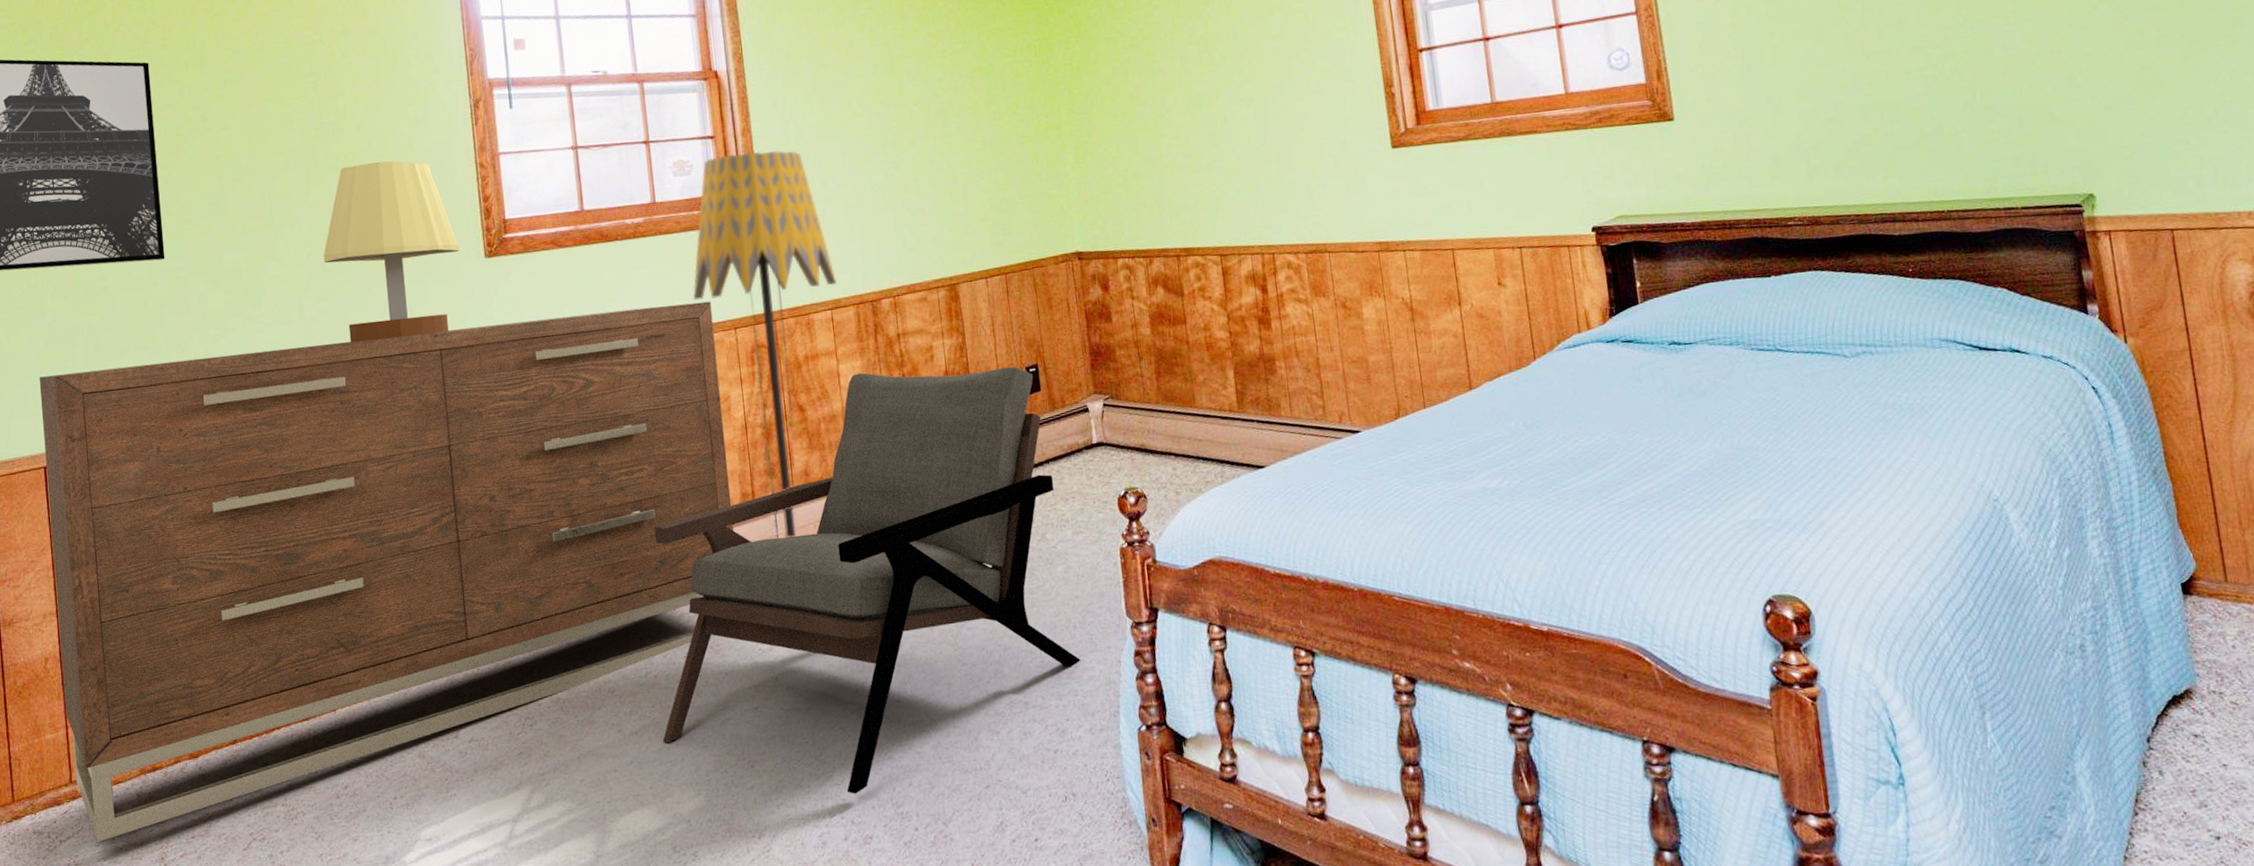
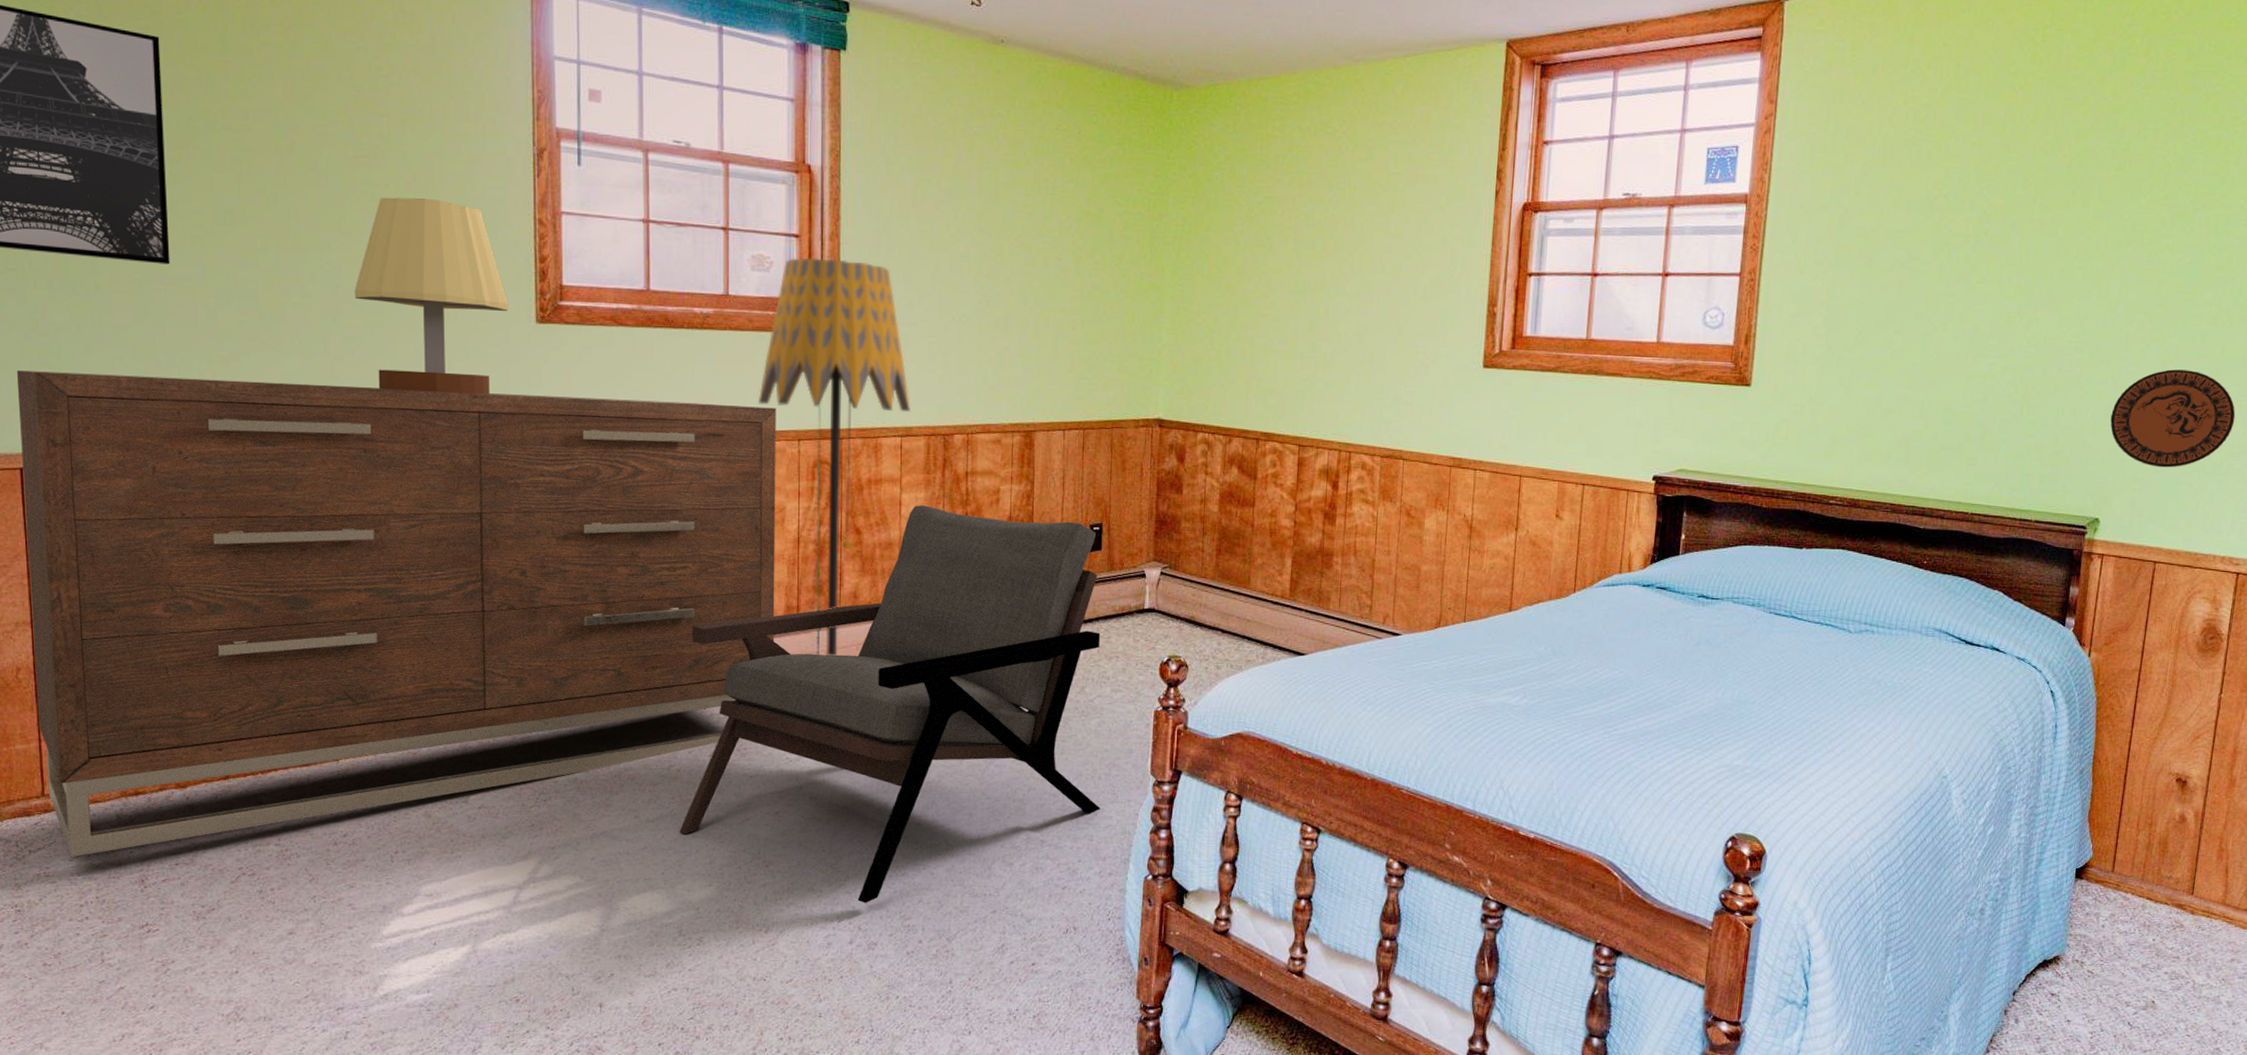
decorative plate: none [2075,24,2218,130] -> present [2110,369,2236,468]

